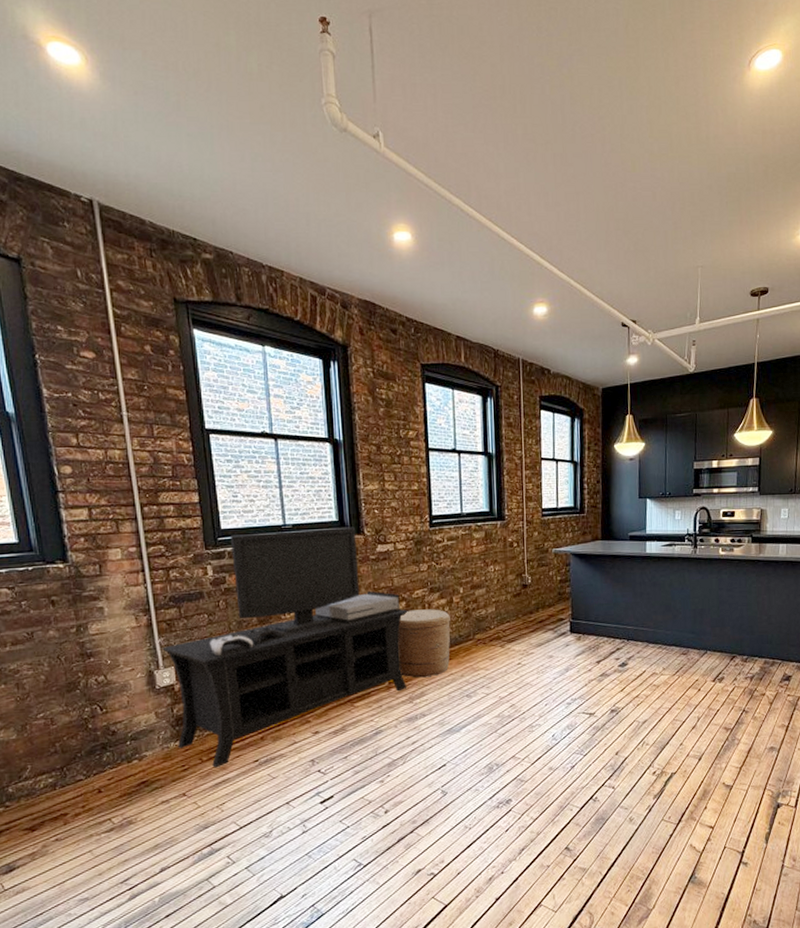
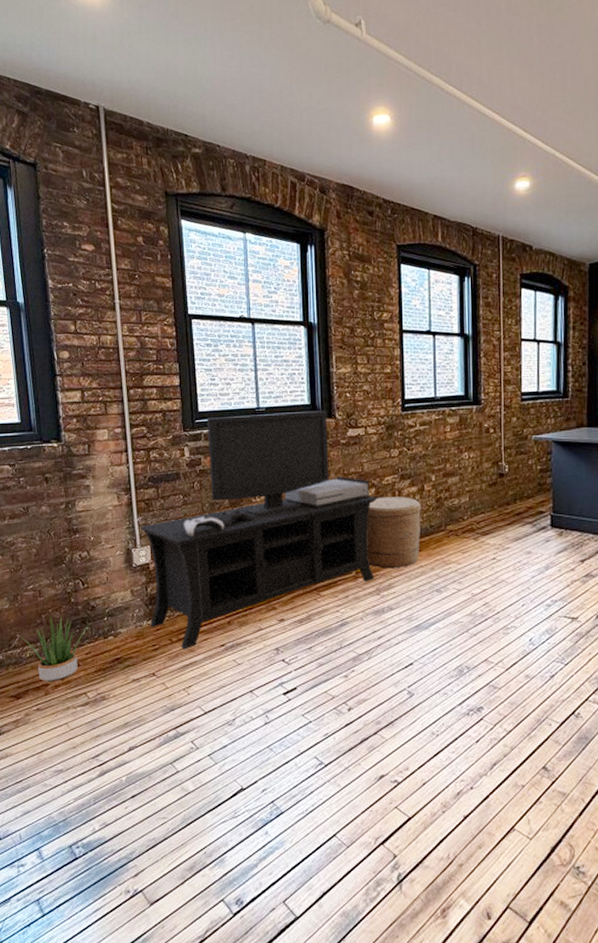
potted plant: none [29,743,112,811] -> present [18,616,91,682]

